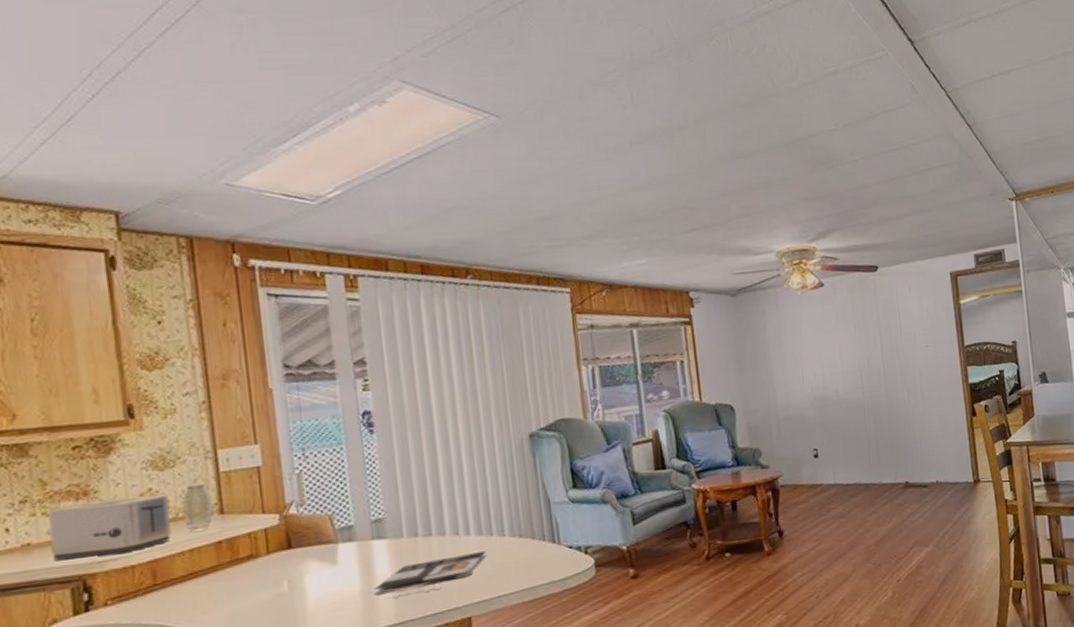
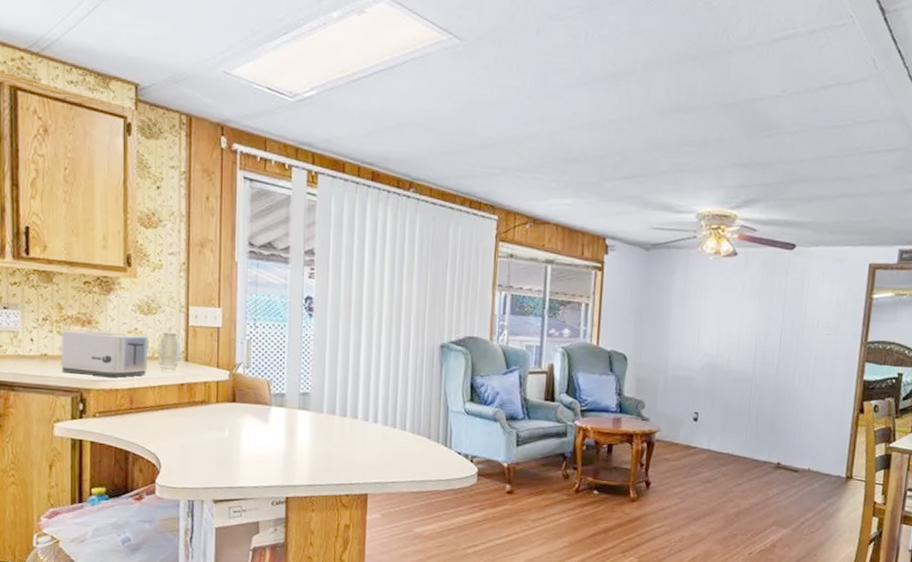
magazine: present [374,550,487,599] -> none [294,437,389,465]

